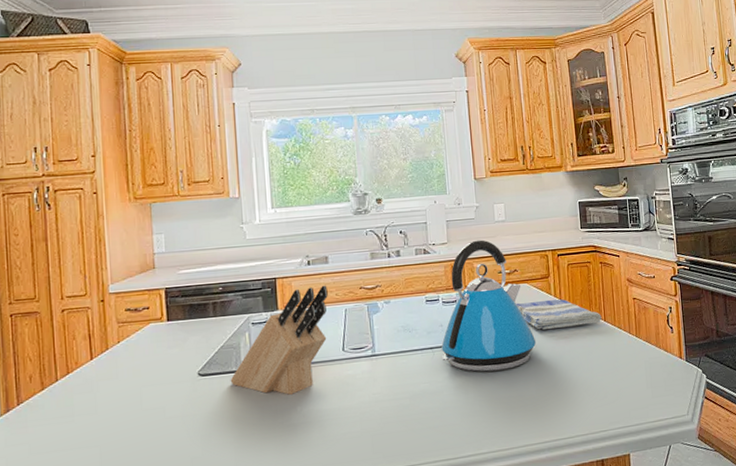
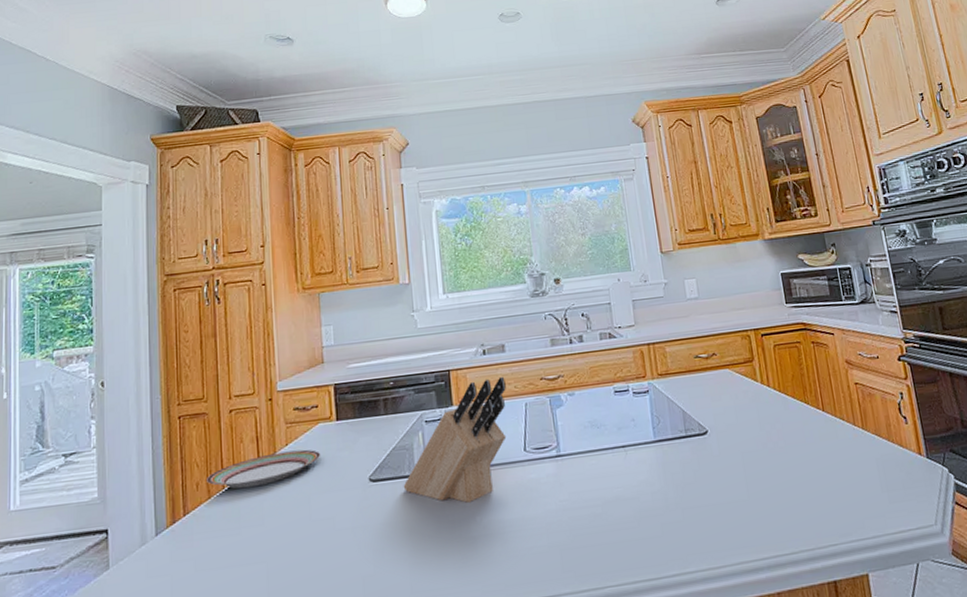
plate: none [40,346,152,381] -> present [207,449,321,489]
kettle: present [441,239,537,372] -> none [634,320,744,474]
dish towel: present [516,299,602,331] -> none [717,386,820,424]

